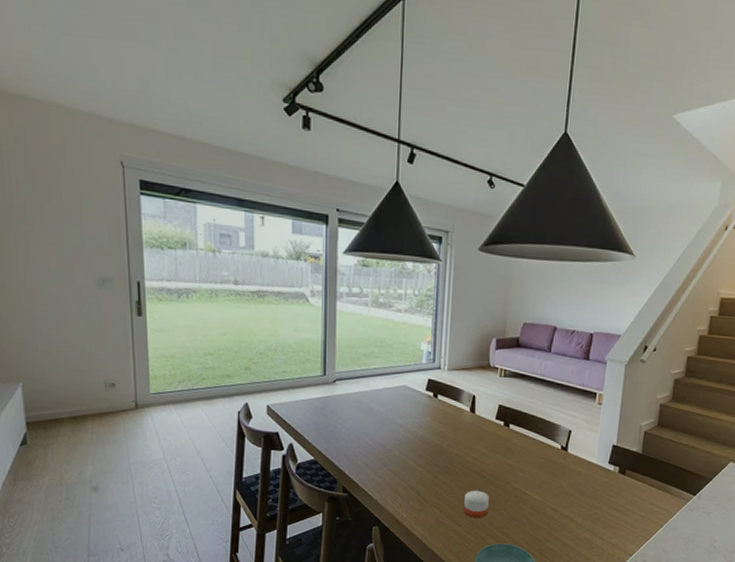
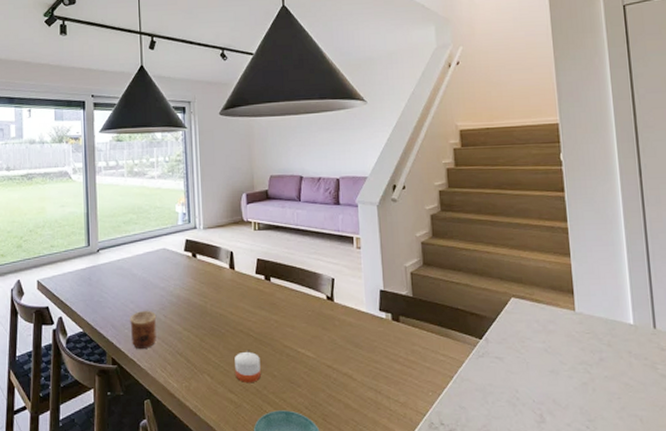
cup: none [363,445,392,481] -> present [130,311,157,350]

